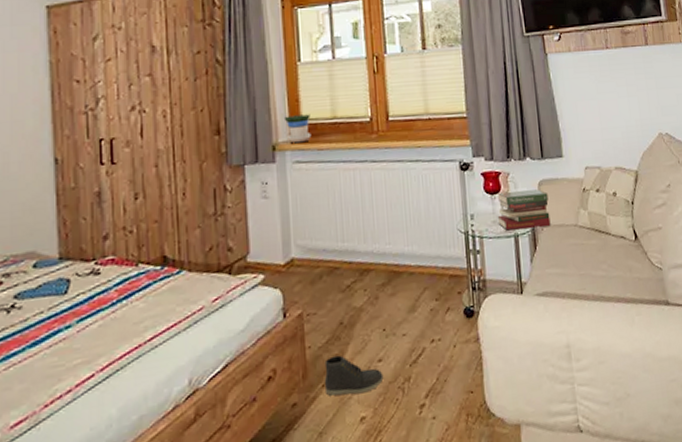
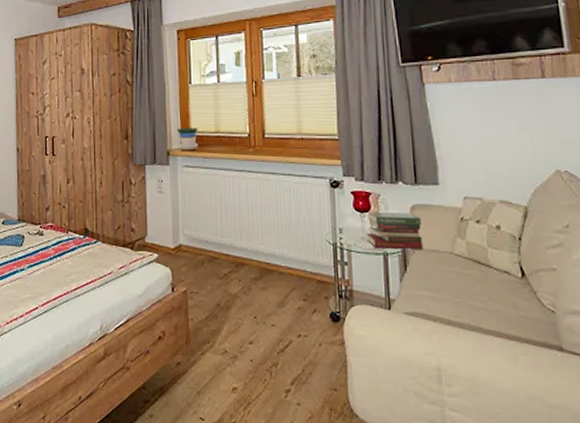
sneaker: present [324,355,384,396] -> none [203,330,254,368]

